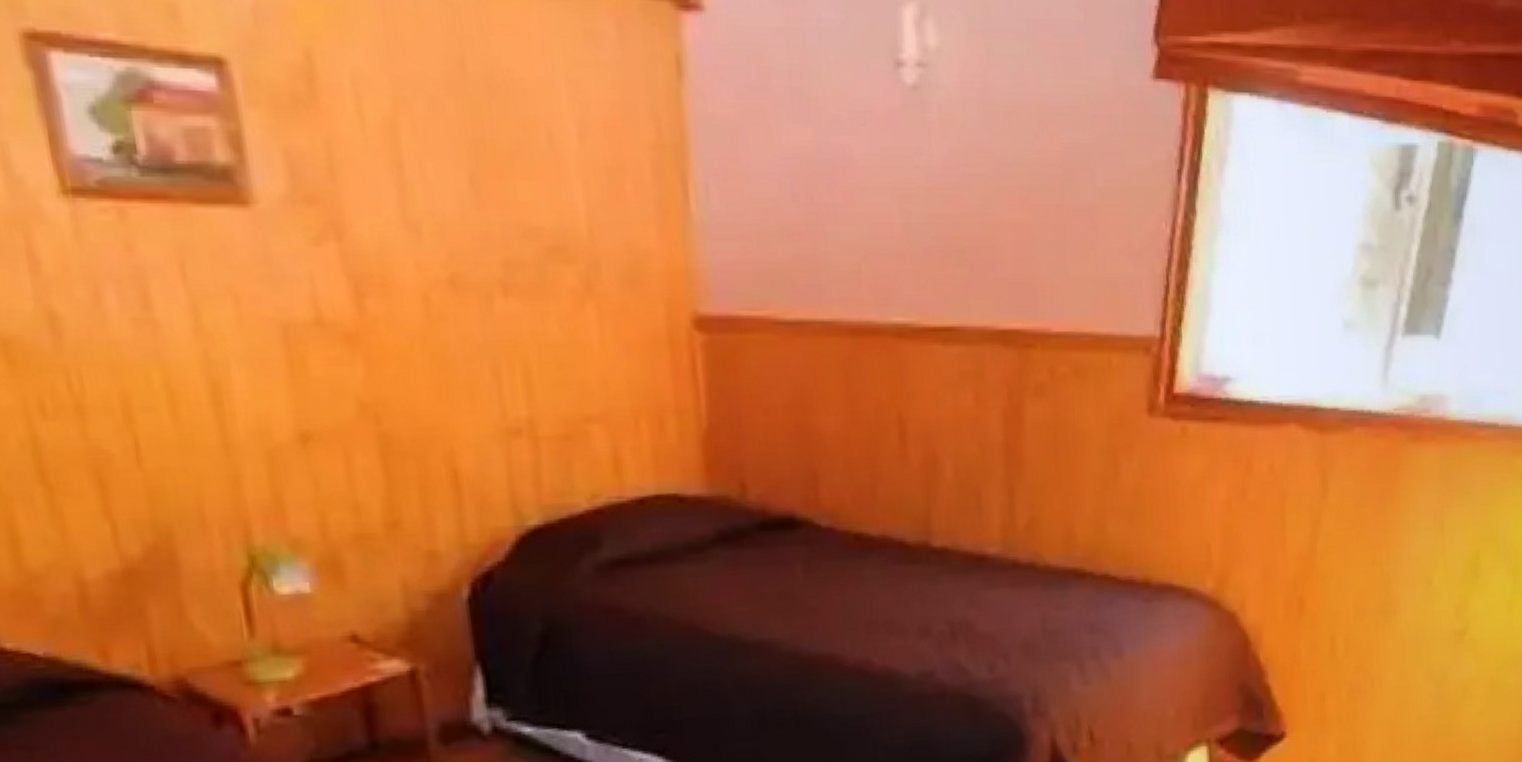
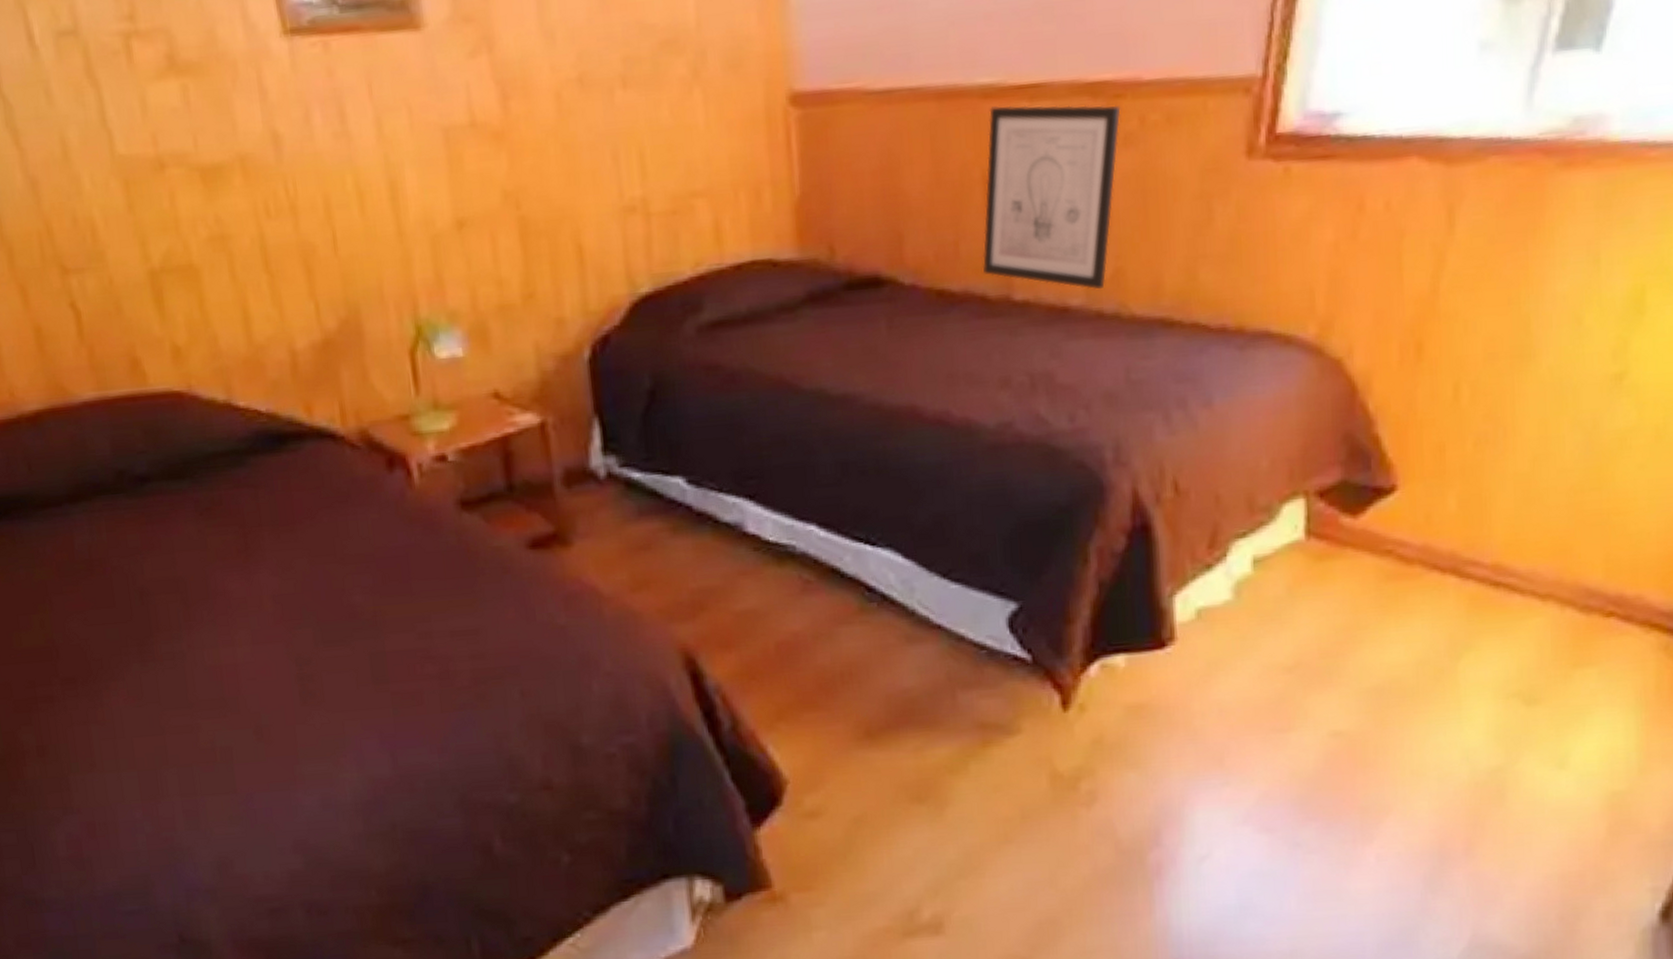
wall art: none [900,347,1032,539] -> present [982,105,1121,290]

